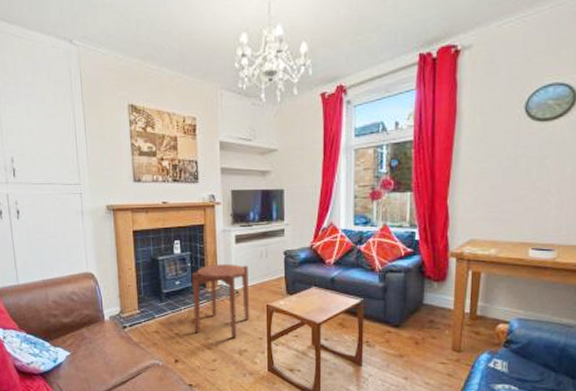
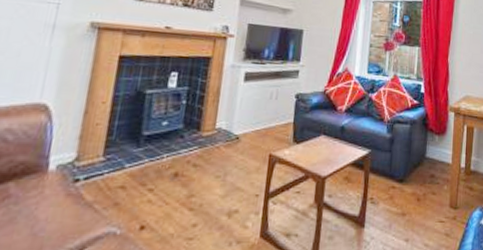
side table: present [192,263,250,339] -> none [175,102,255,196]

